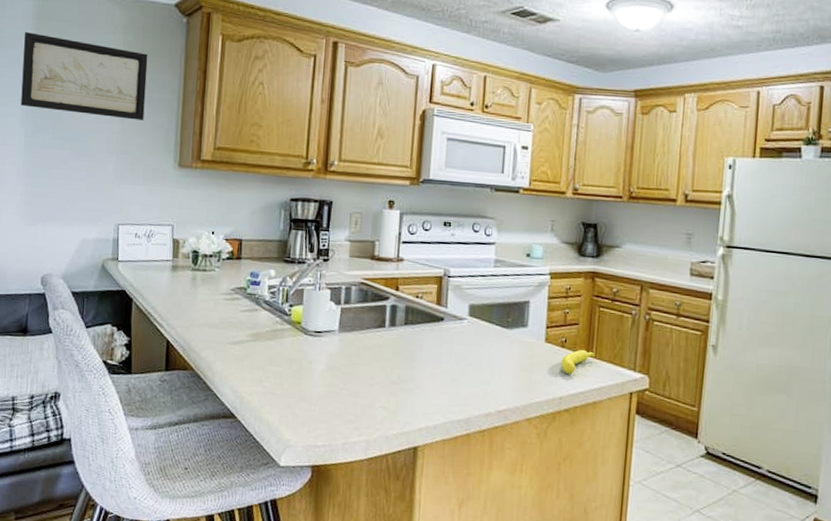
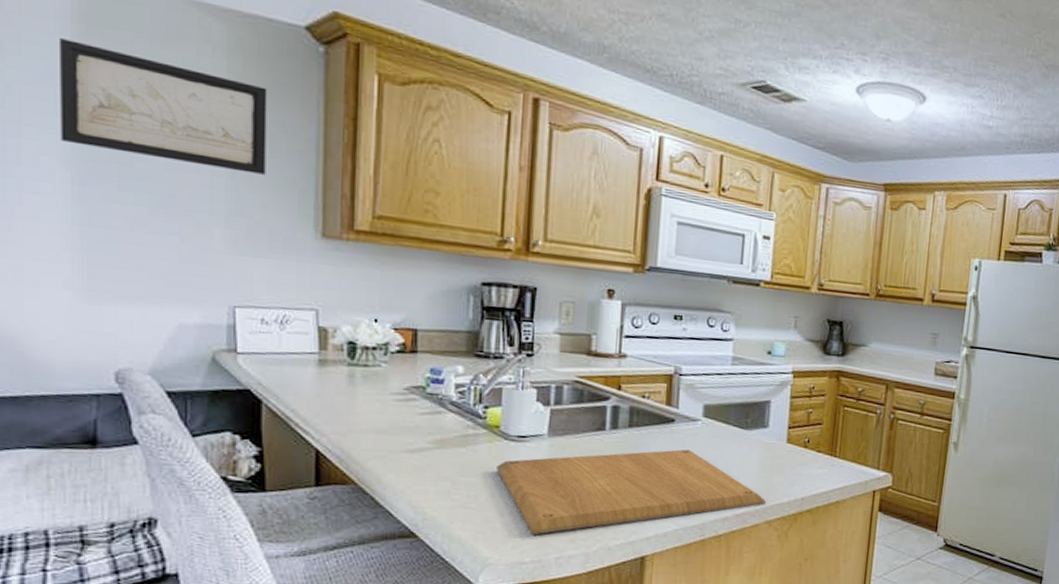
chopping board: none [298,346,526,421] -> present [497,449,766,535]
banana: present [560,349,595,374] -> none [803,449,839,474]

